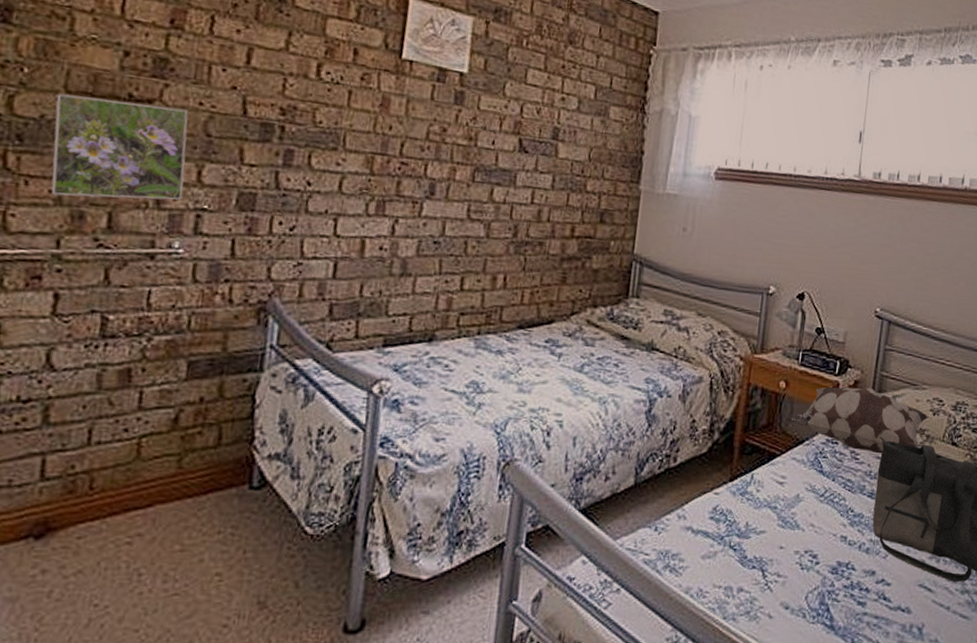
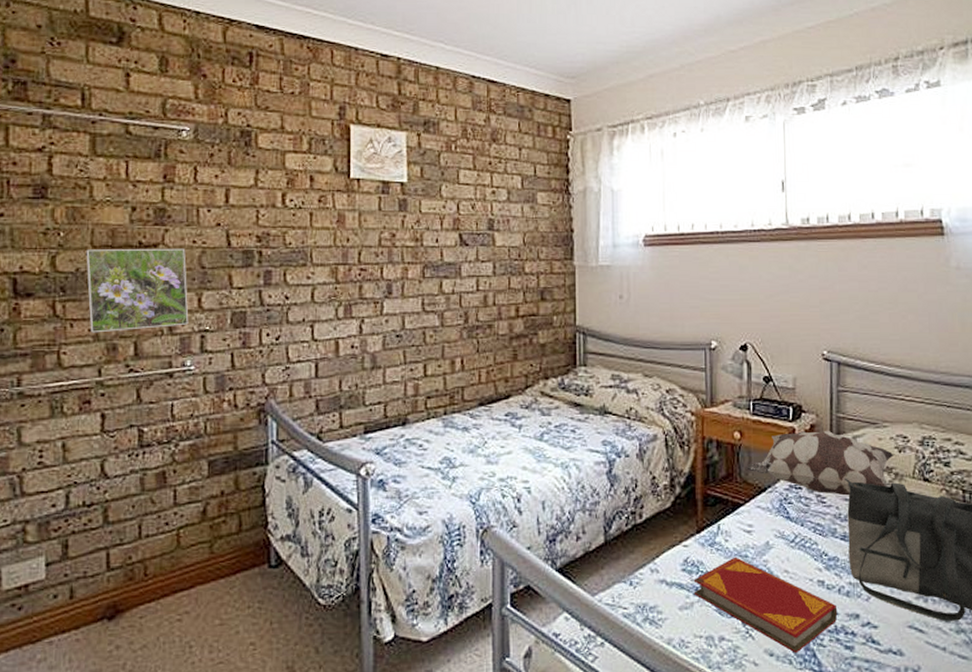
hardback book: none [718,507,856,607] -> present [693,557,838,653]

